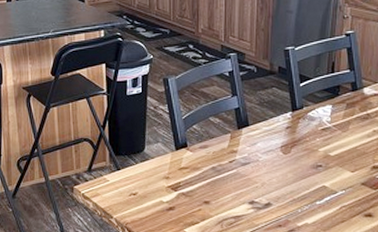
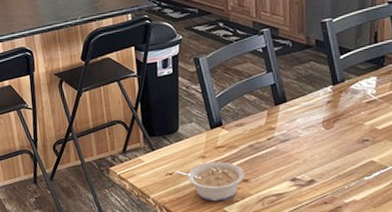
legume: none [140,183,205,223] -> present [176,161,244,202]

